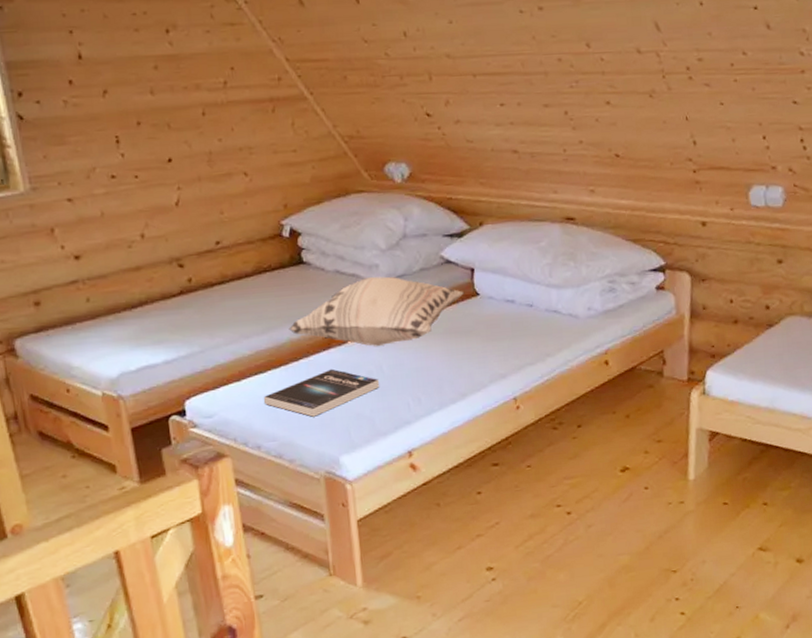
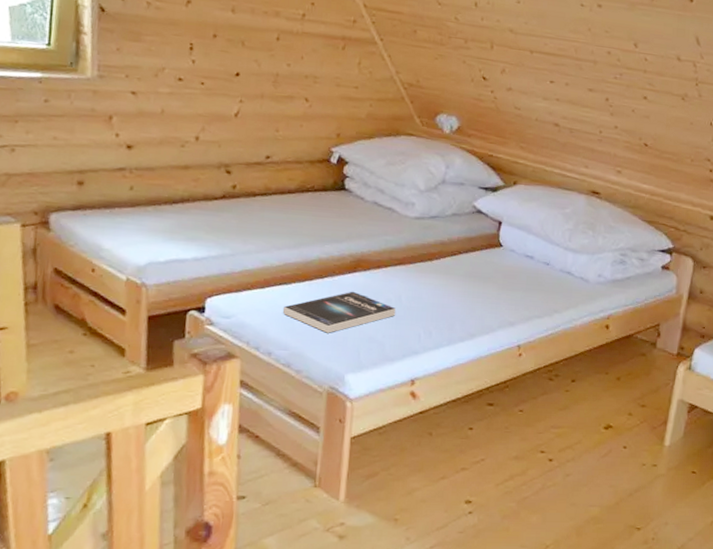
decorative pillow: present [288,276,465,346] -> none [320,213,490,278]

